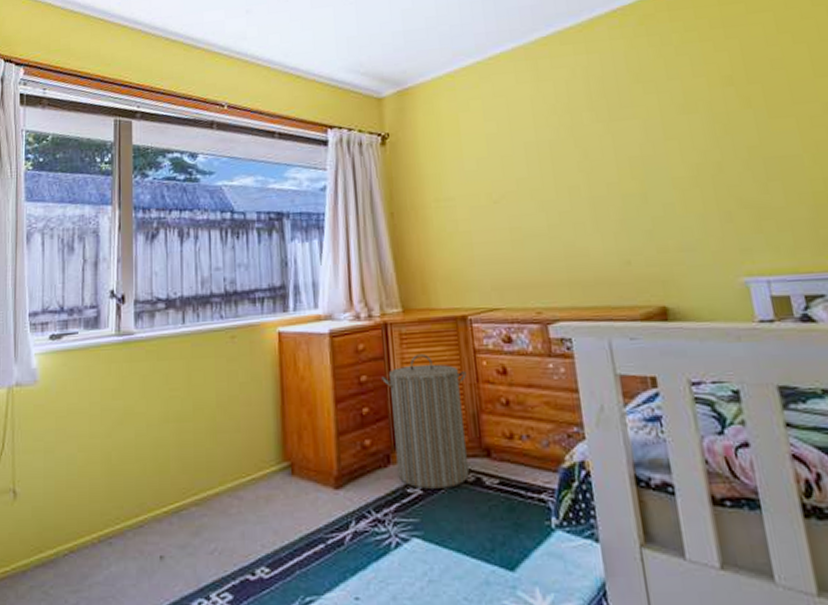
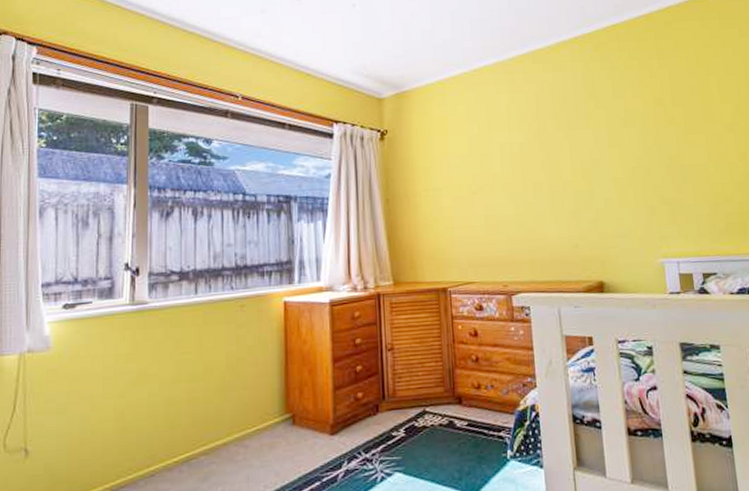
laundry hamper: present [382,353,470,489] -> none [374,319,445,432]

